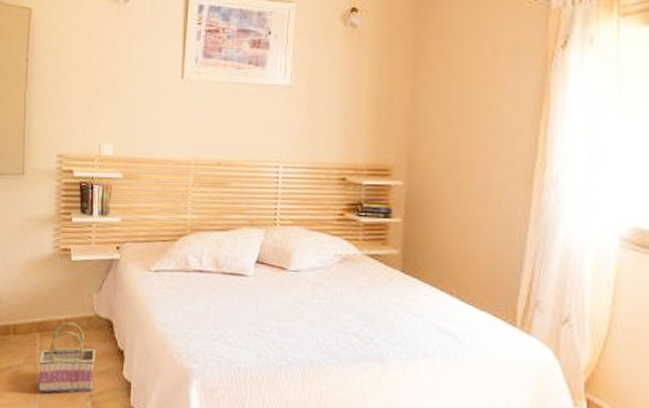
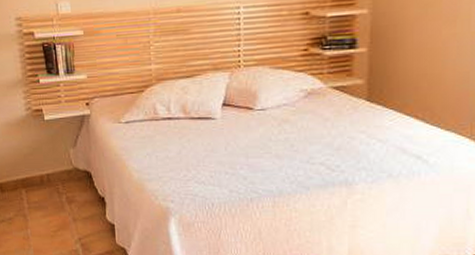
basket: present [38,321,95,393] -> none [28,176,80,240]

